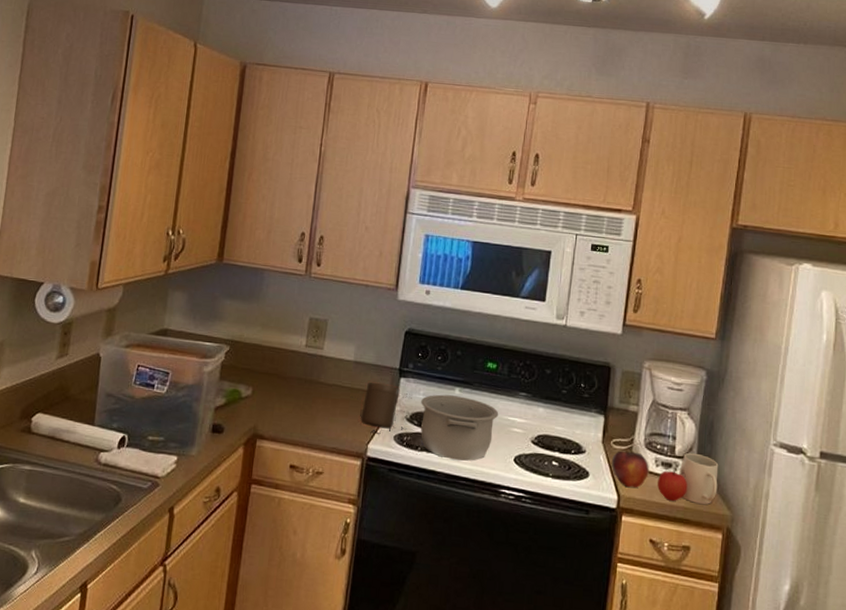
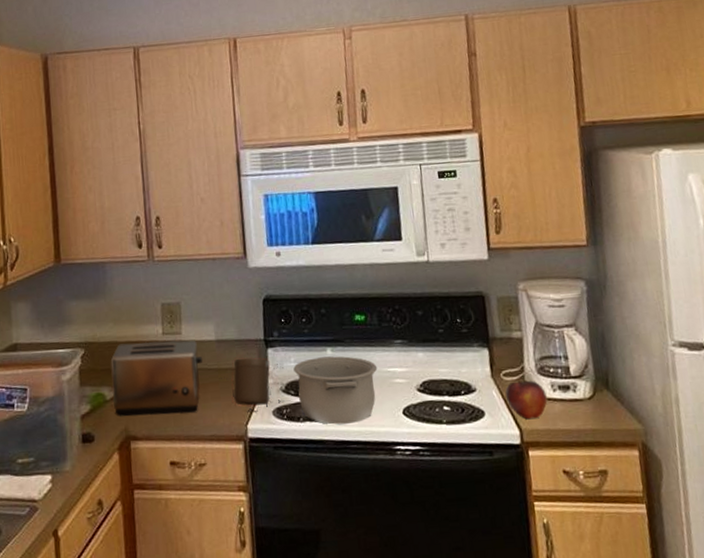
toaster: none [247,348,338,423] -> present [111,340,202,416]
fruit: present [658,470,688,501] -> none [558,392,592,425]
mug: present [679,452,719,505] -> none [578,369,624,424]

